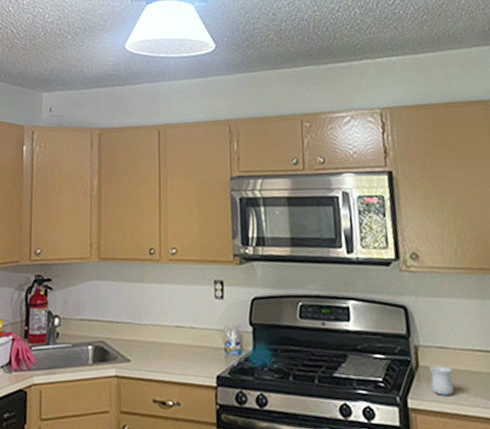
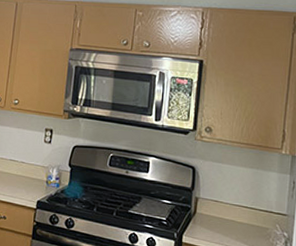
mug: present [429,365,454,395] -> none [203,214,222,237]

